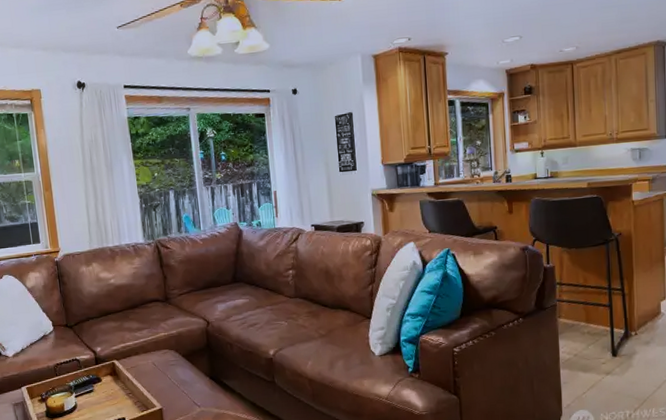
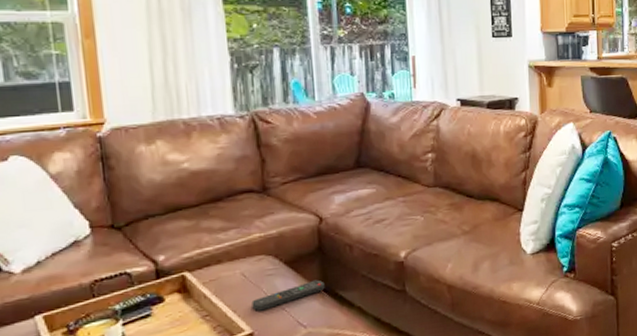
remote control: none [160,370,213,392] -> present [251,280,325,311]

